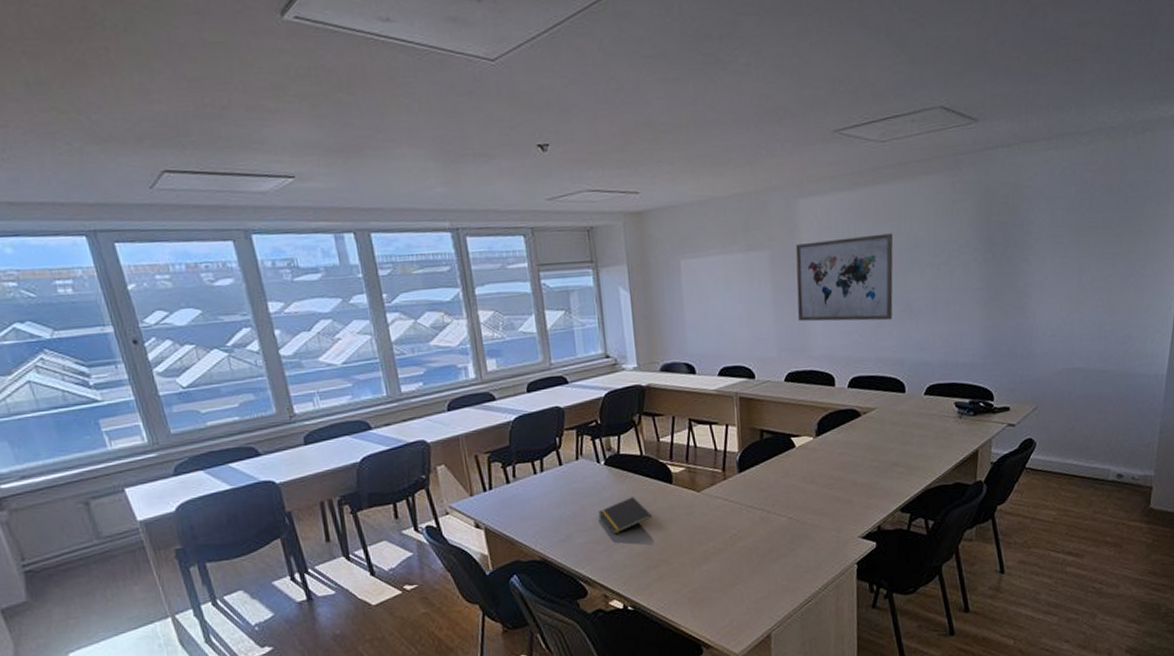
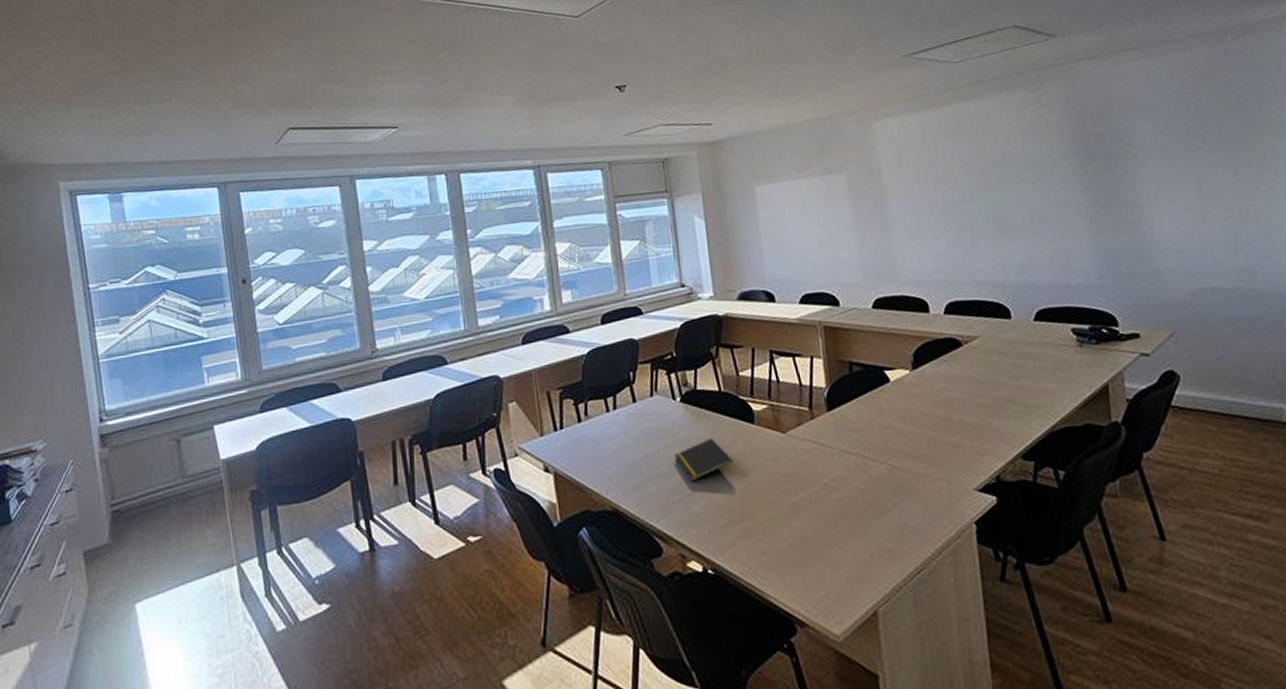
wall art: present [795,233,893,322] -> none [873,150,987,244]

